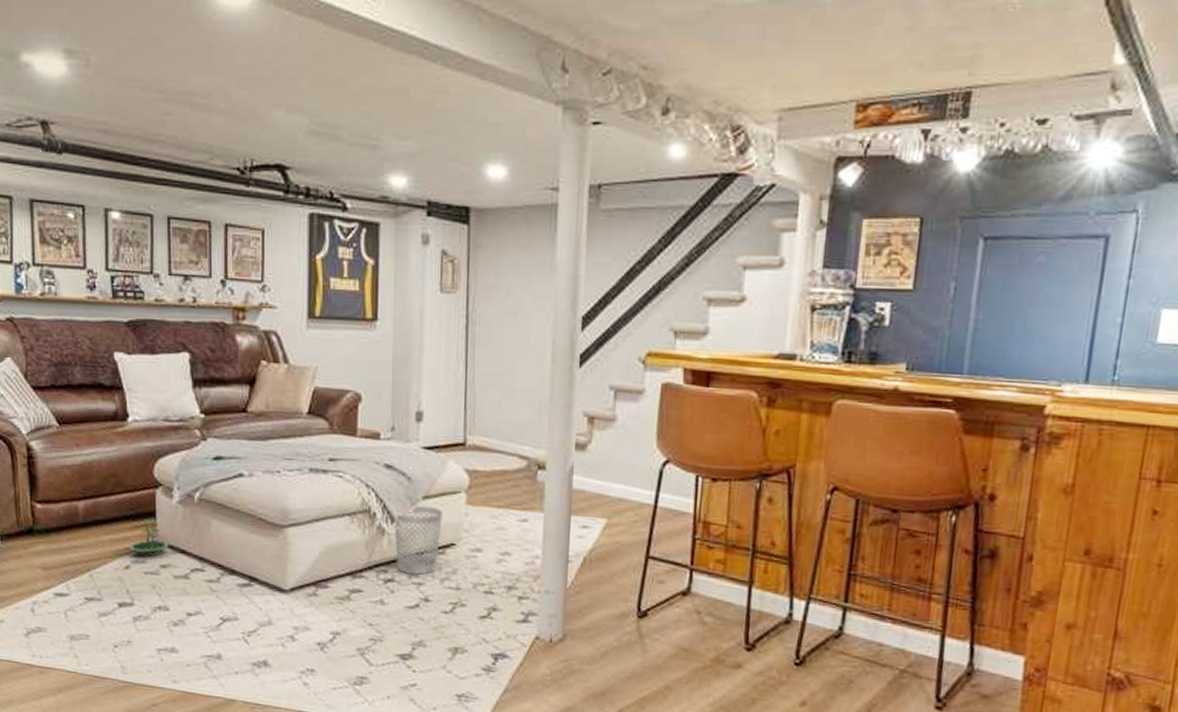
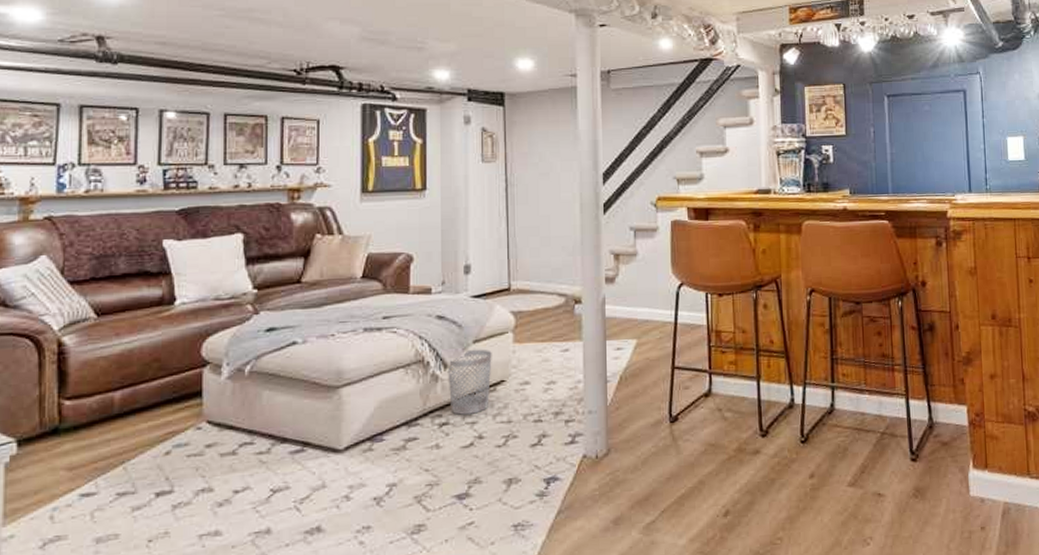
terrarium: present [129,519,168,558] -> none [171,400,215,440]

